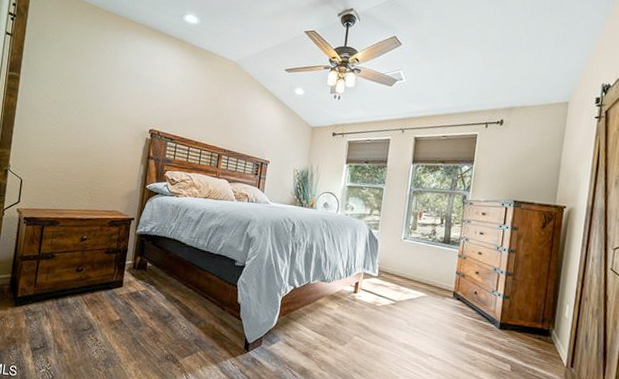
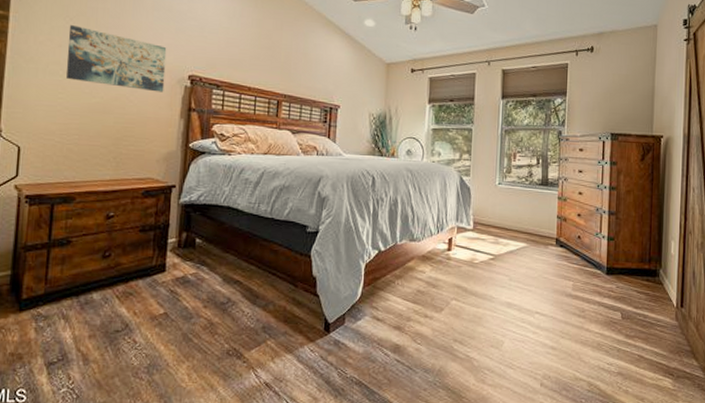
wall art: none [57,86,134,143] -> present [65,25,167,92]

